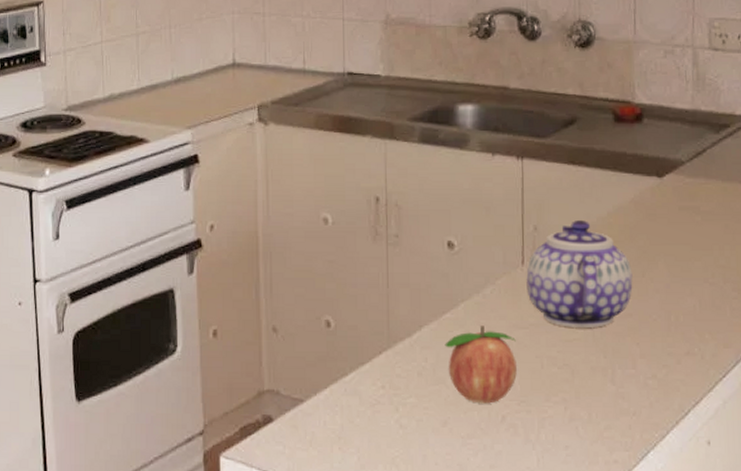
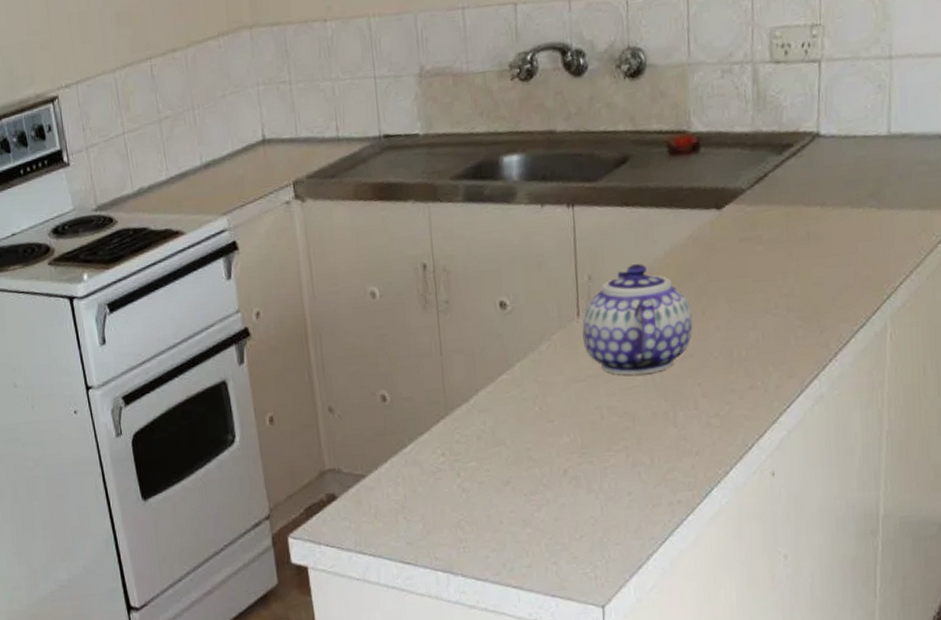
fruit: present [444,326,517,404] -> none [502,383,577,460]

